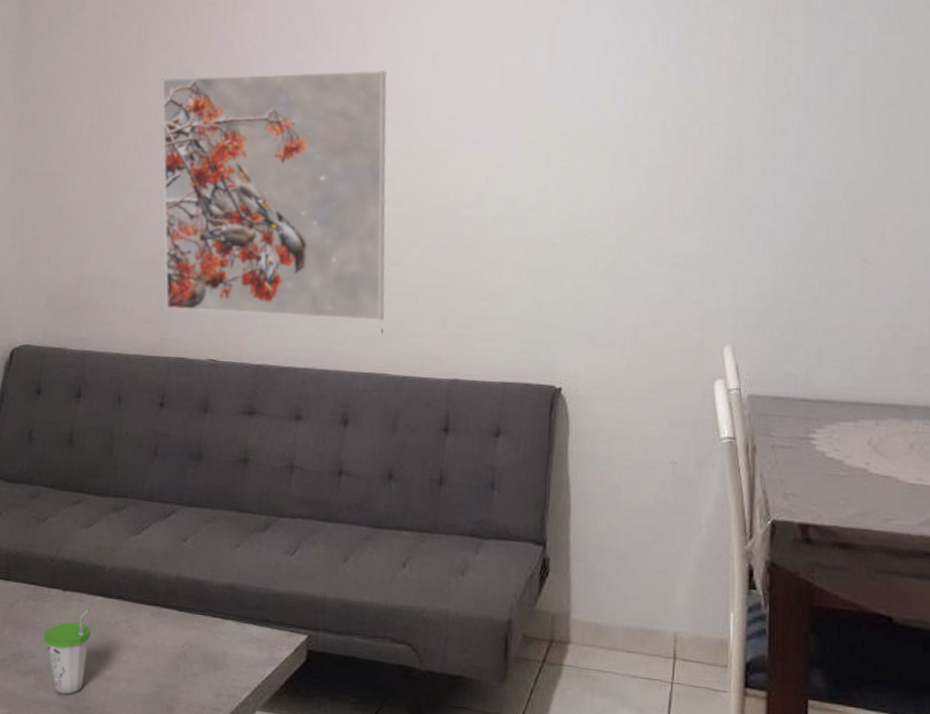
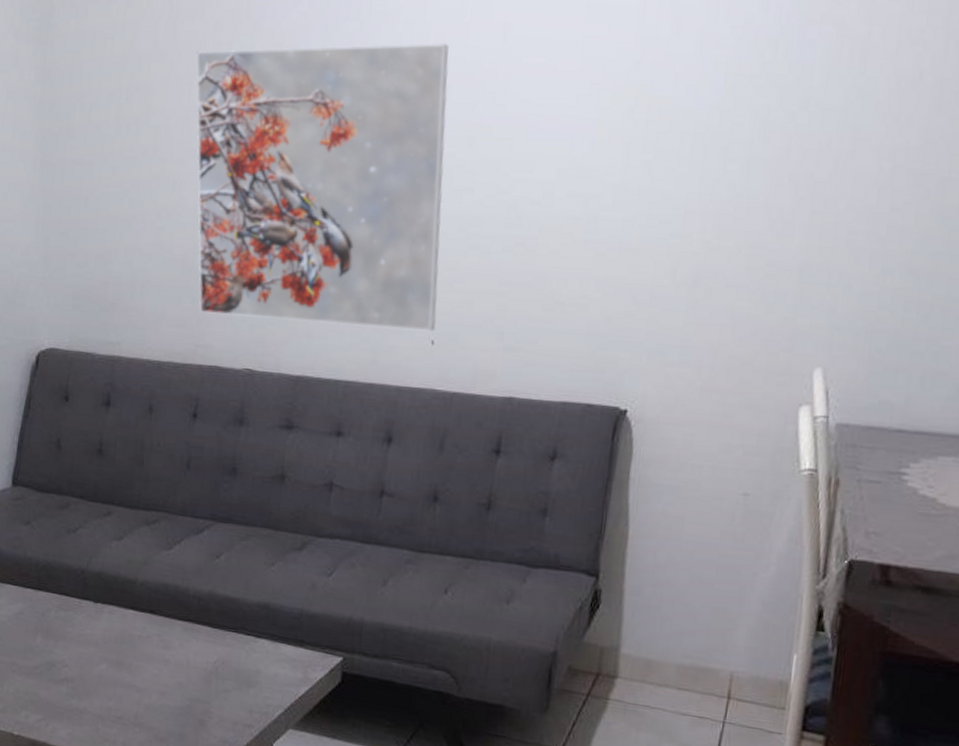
cup: present [44,608,91,695] -> none [75,621,123,705]

